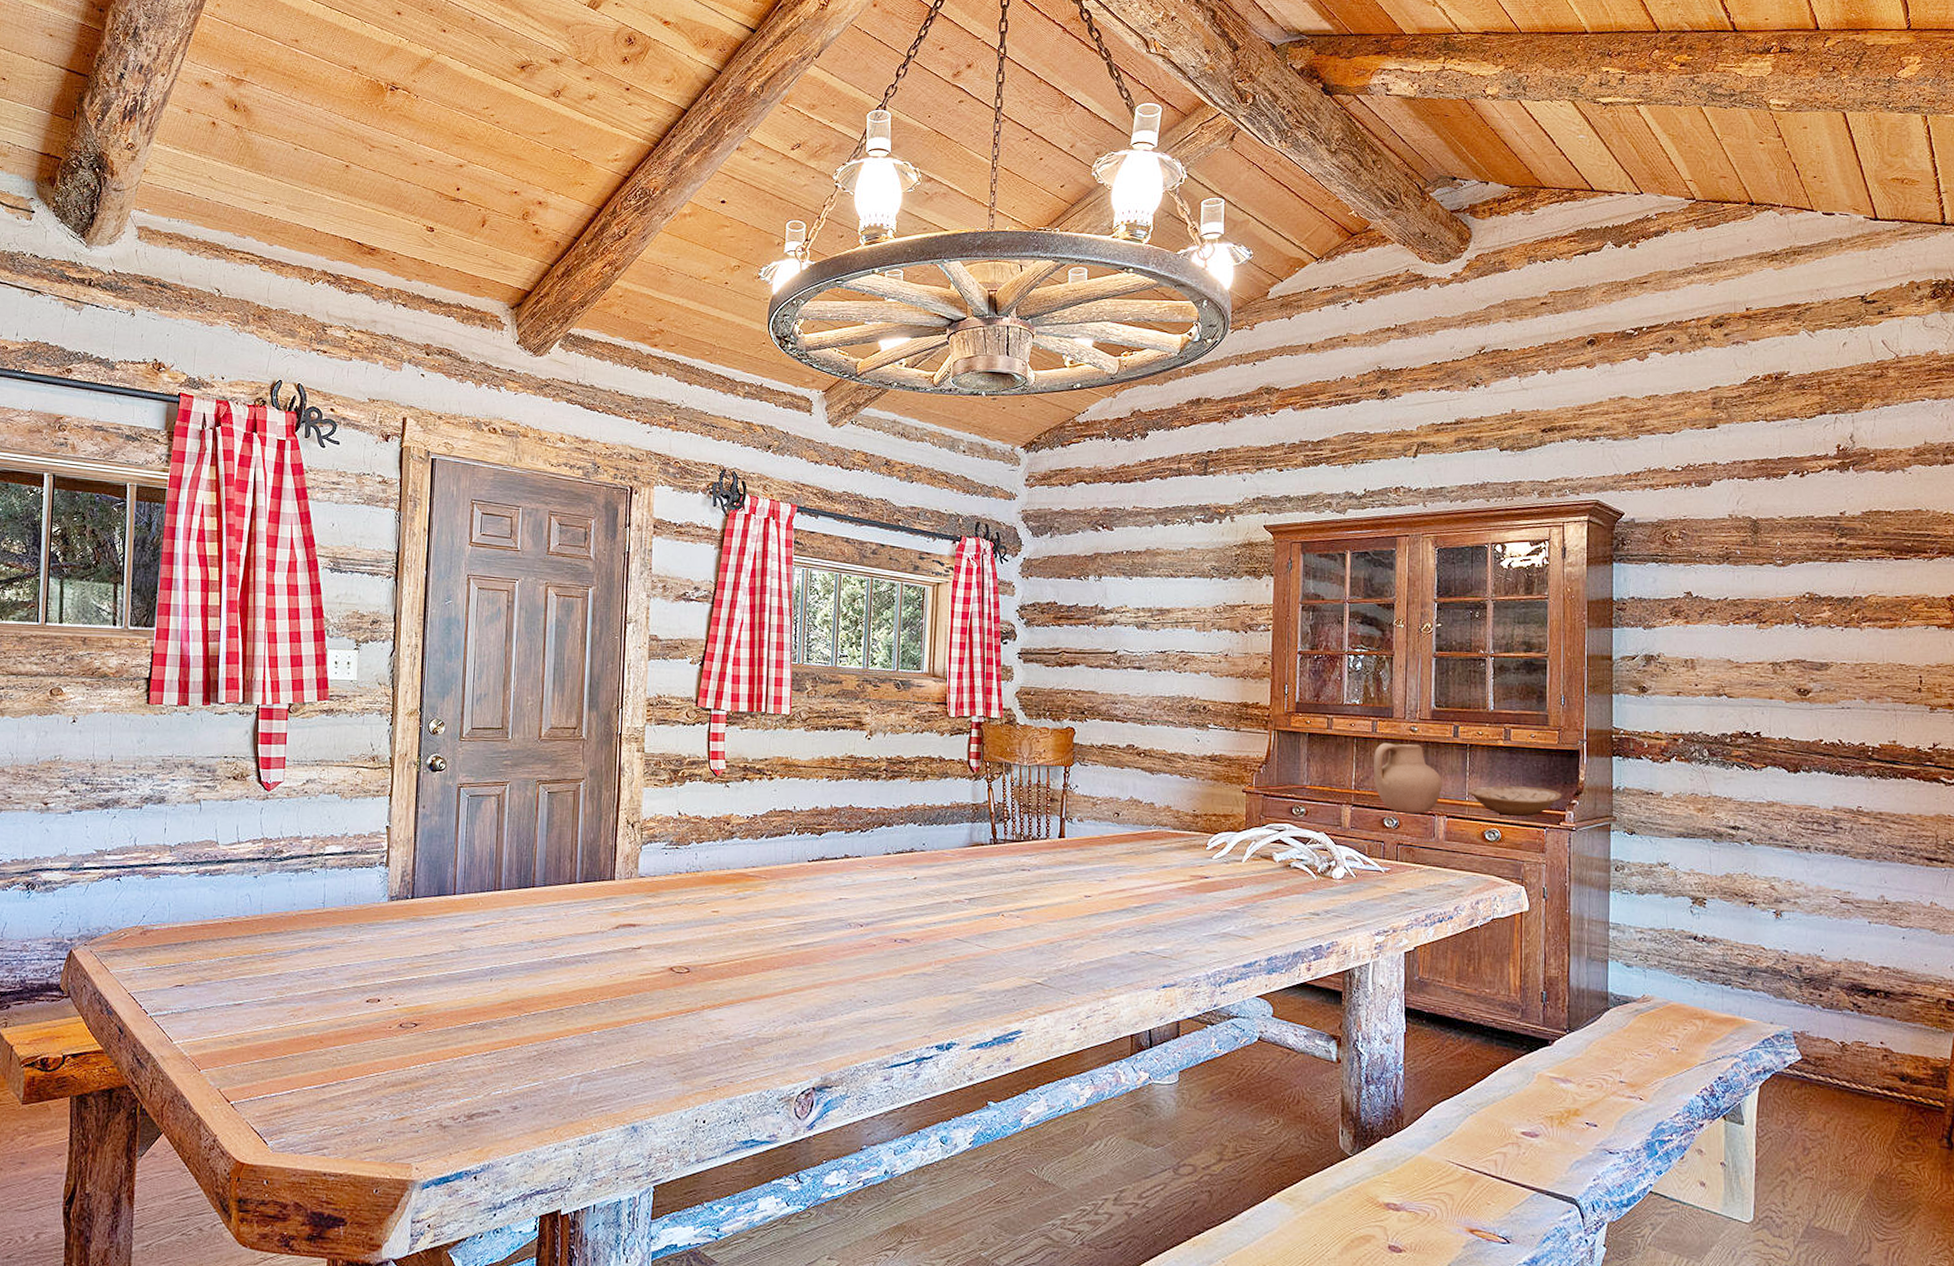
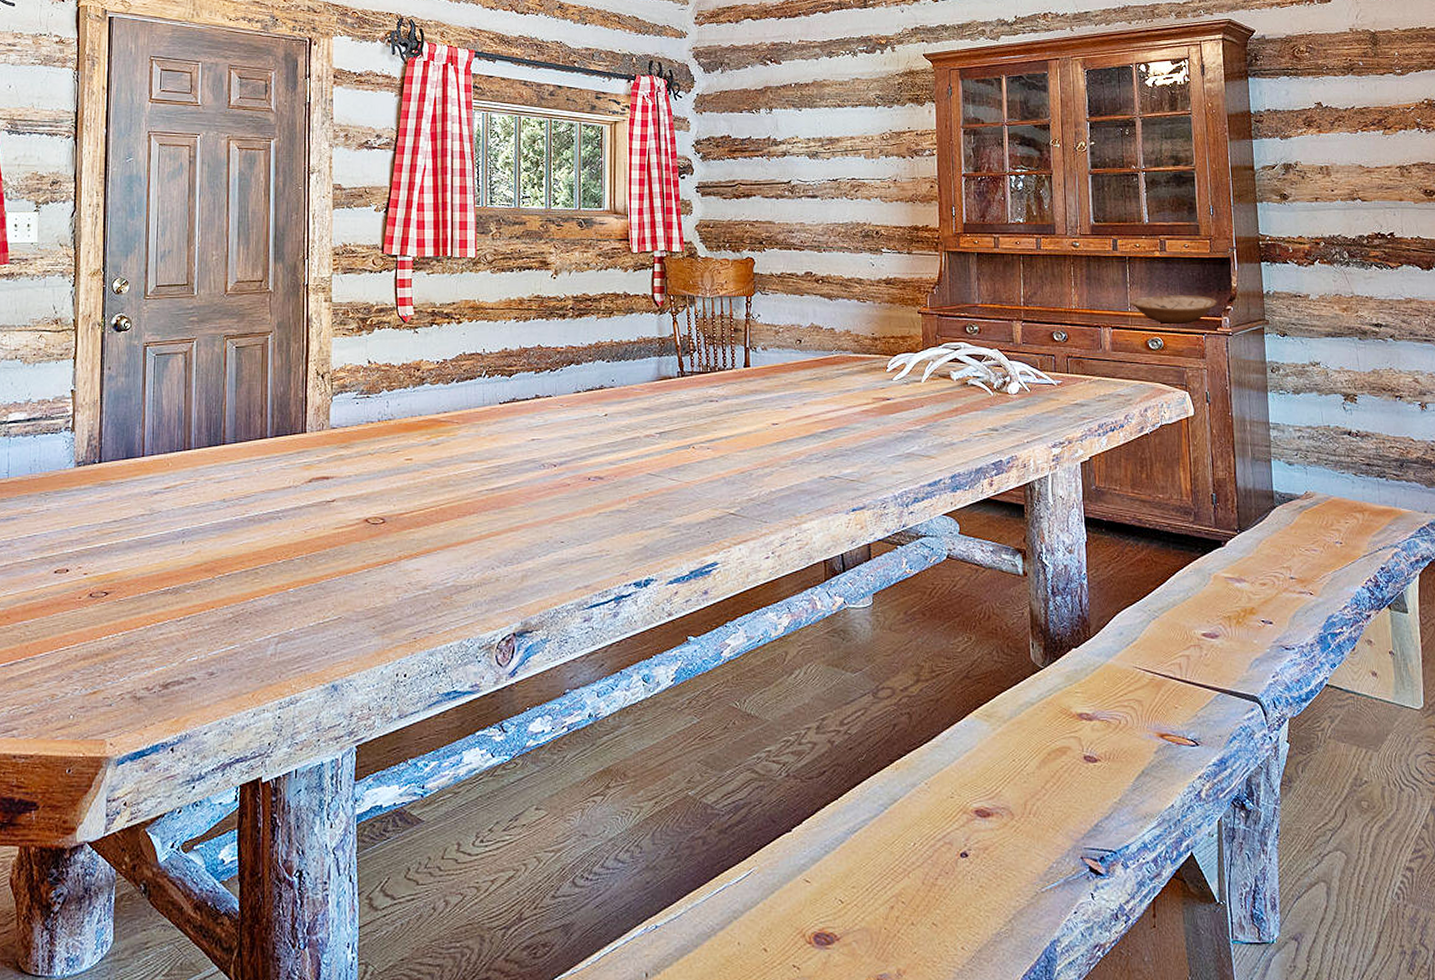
ceramic pitcher: present [1374,742,1442,814] -> none [1039,258,1106,326]

